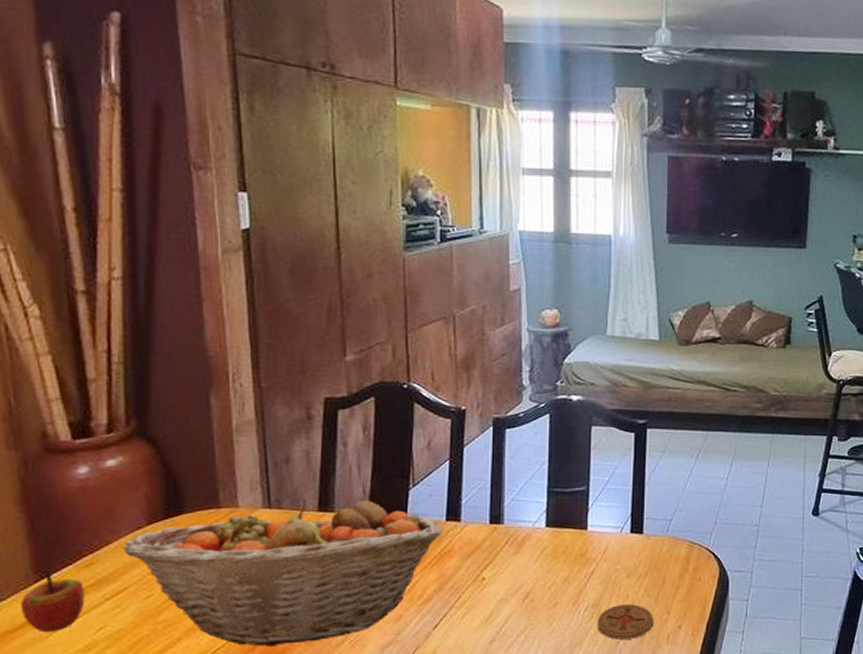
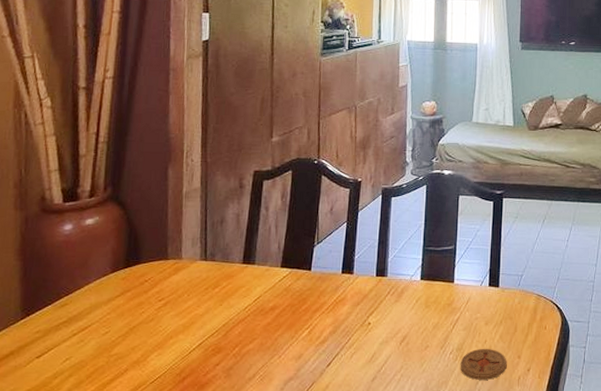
apple: present [20,569,85,633] -> none [8,308,58,362]
fruit basket: present [122,499,442,646] -> none [90,253,339,378]

